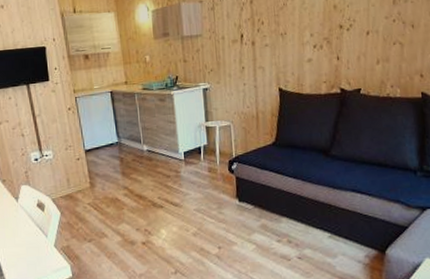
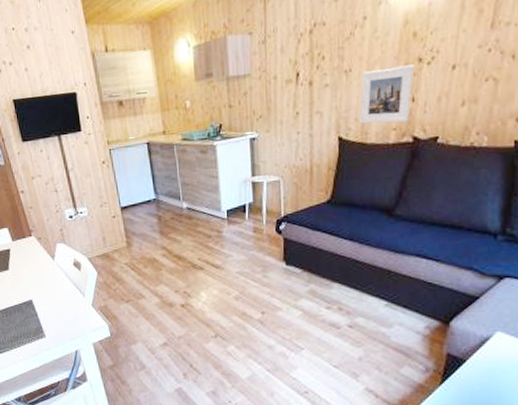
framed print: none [295,30,337,78] -> present [359,64,414,124]

